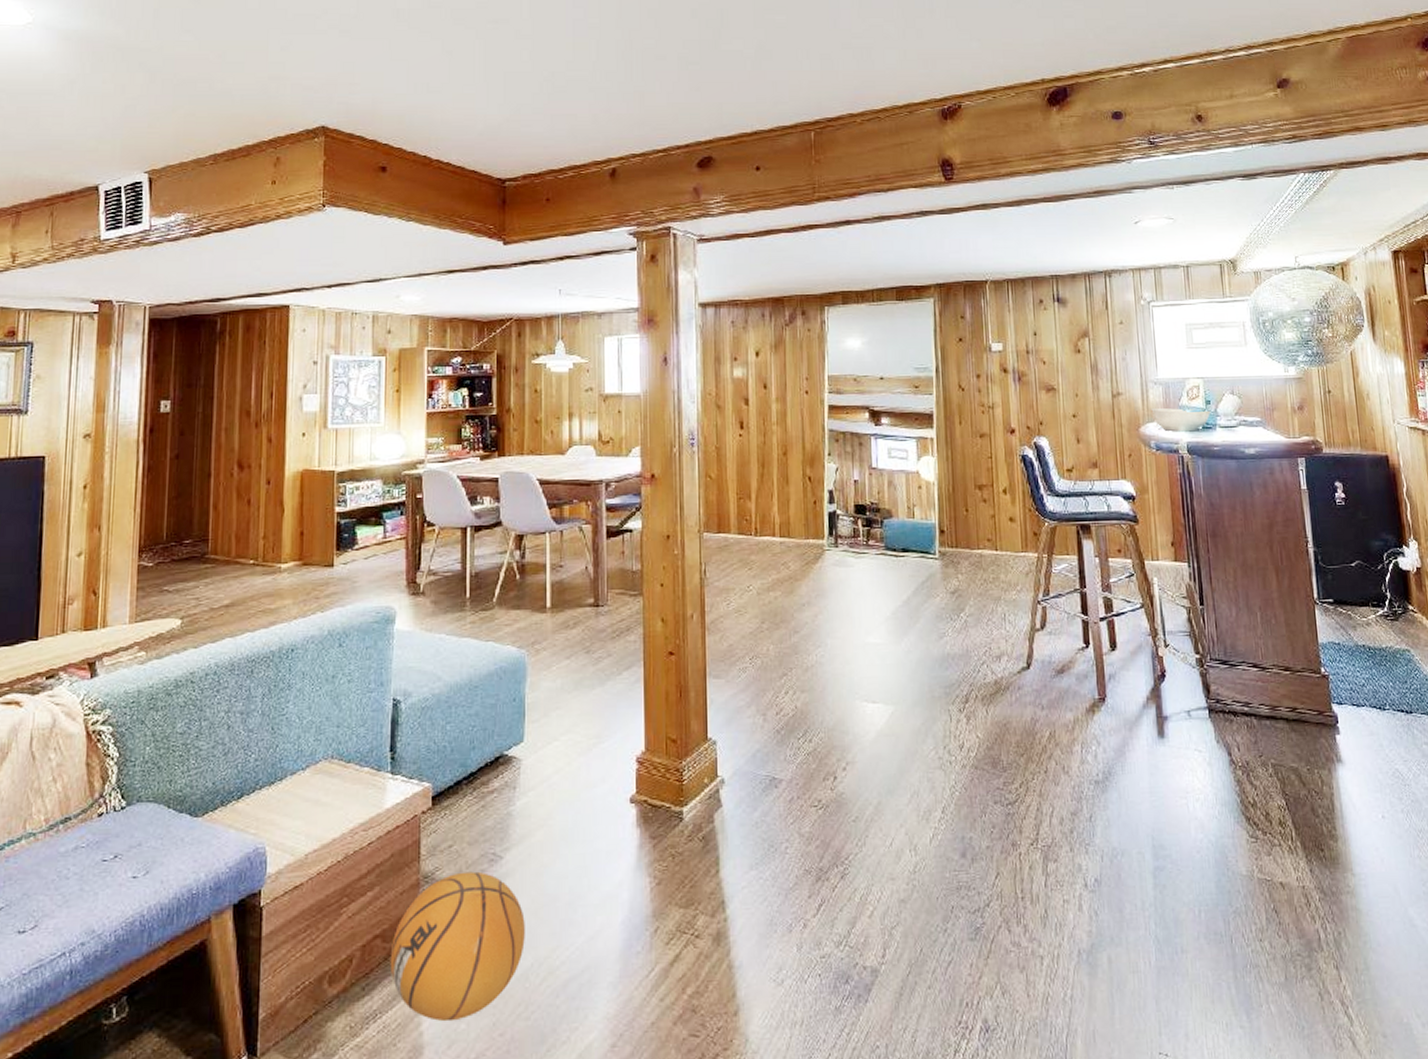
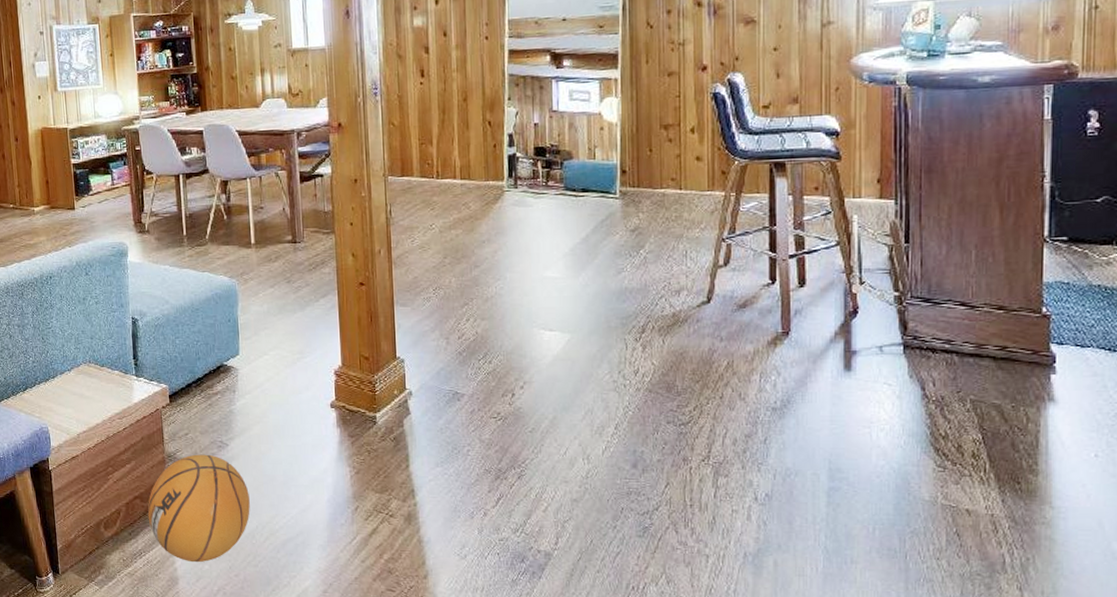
bowl: present [1151,407,1210,432] -> none [867,35,939,62]

